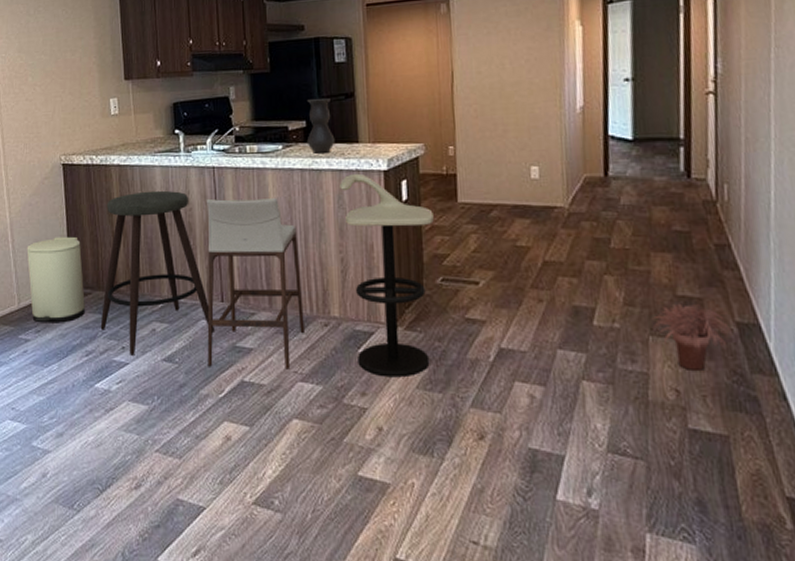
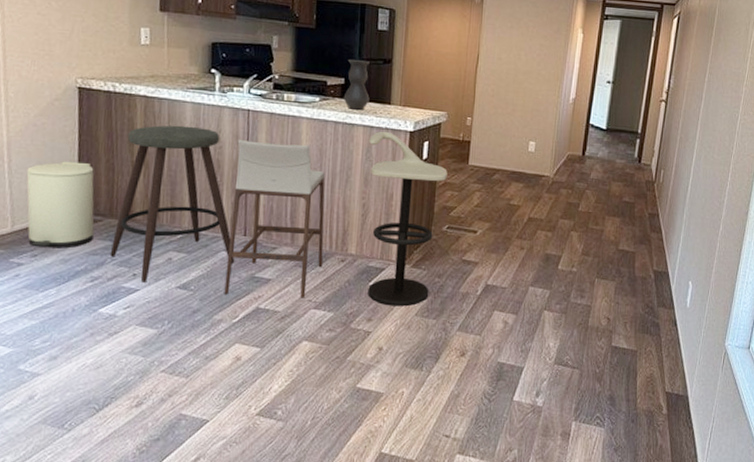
potted plant: present [651,303,734,370] -> none [599,255,651,304]

